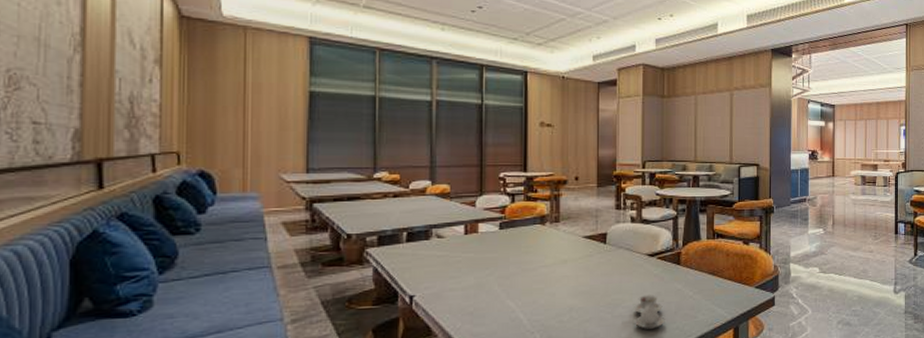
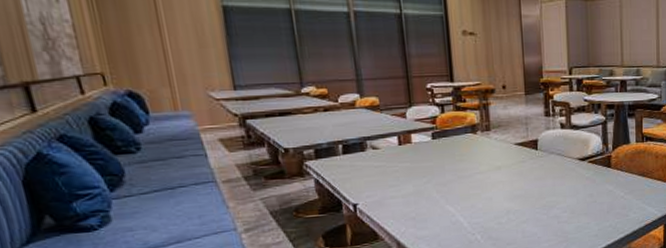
cup set: present [634,295,665,329] -> none [568,196,599,228]

